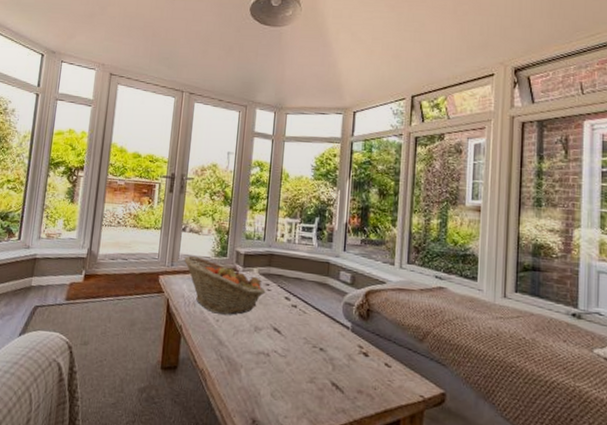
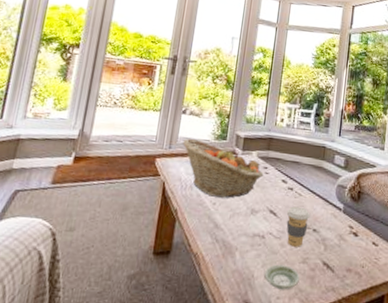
saucer: none [271,383,308,410] -> present [264,264,300,290]
coffee cup: none [291,324,316,366] -> present [286,206,311,247]

